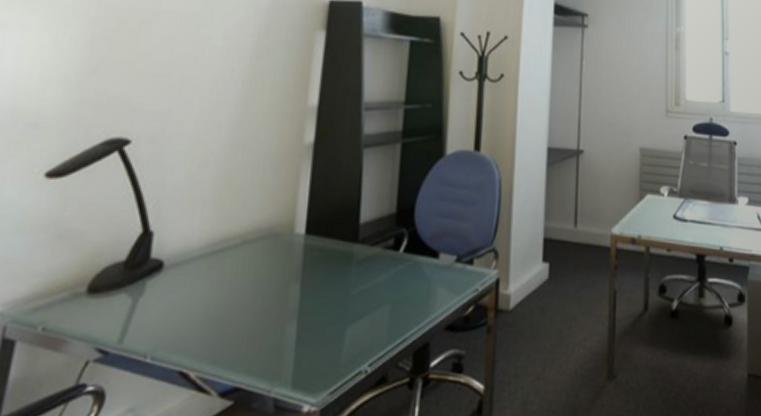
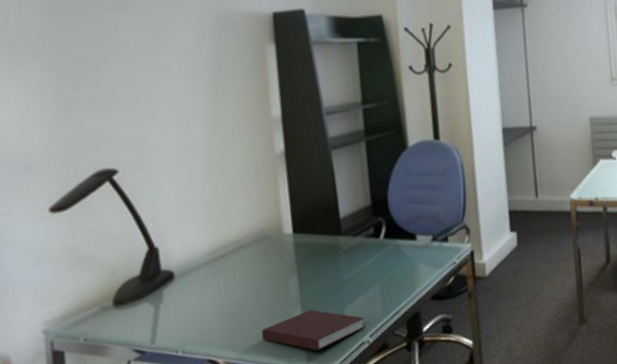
notebook: none [246,325,366,376] -> present [261,309,365,351]

